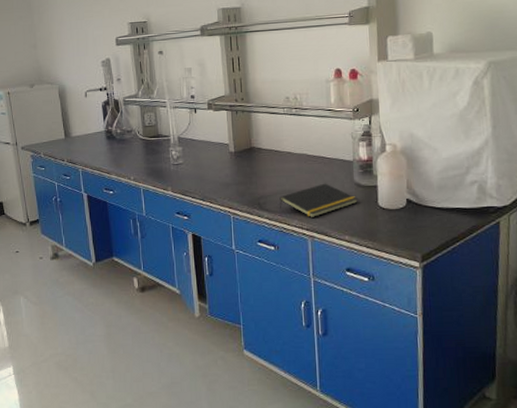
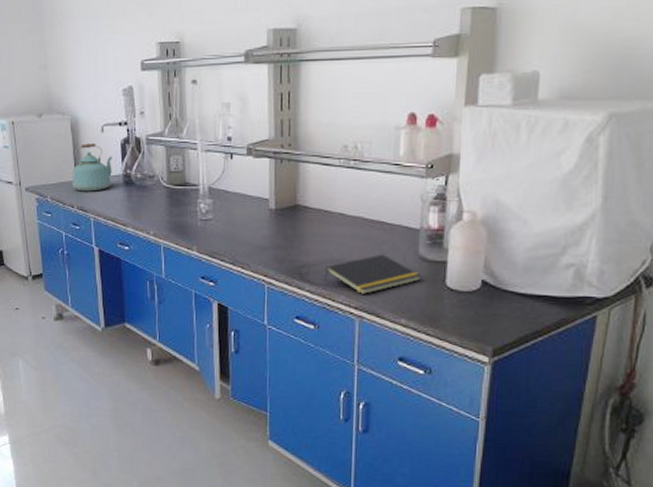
kettle: none [62,107,96,147] -> present [73,143,112,192]

